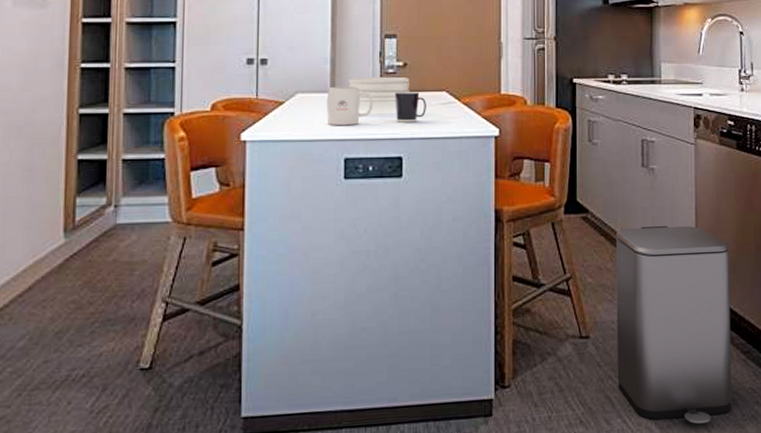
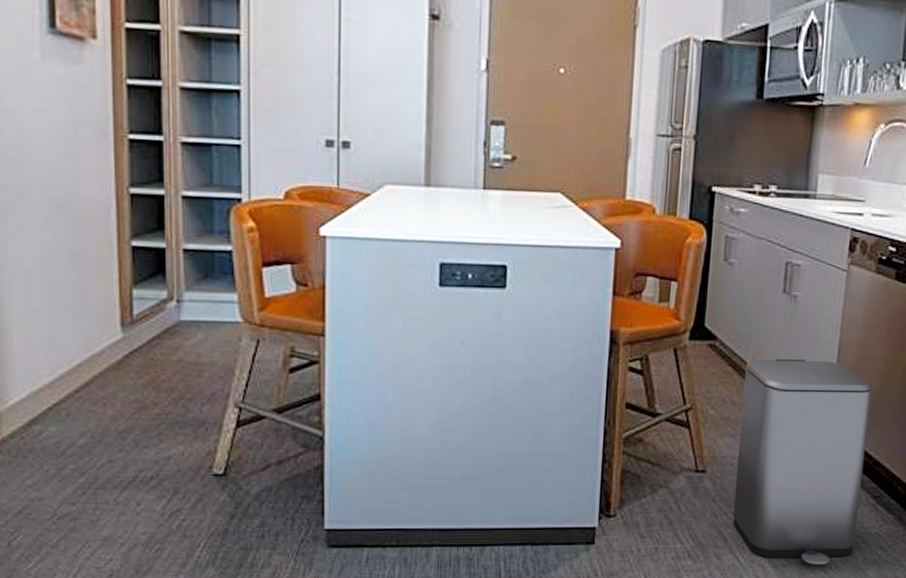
mug: present [326,86,374,126] -> none [419,179,475,226]
bowl: present [348,76,411,116] -> none [446,169,520,217]
mug: present [395,92,426,122] -> none [500,190,537,226]

